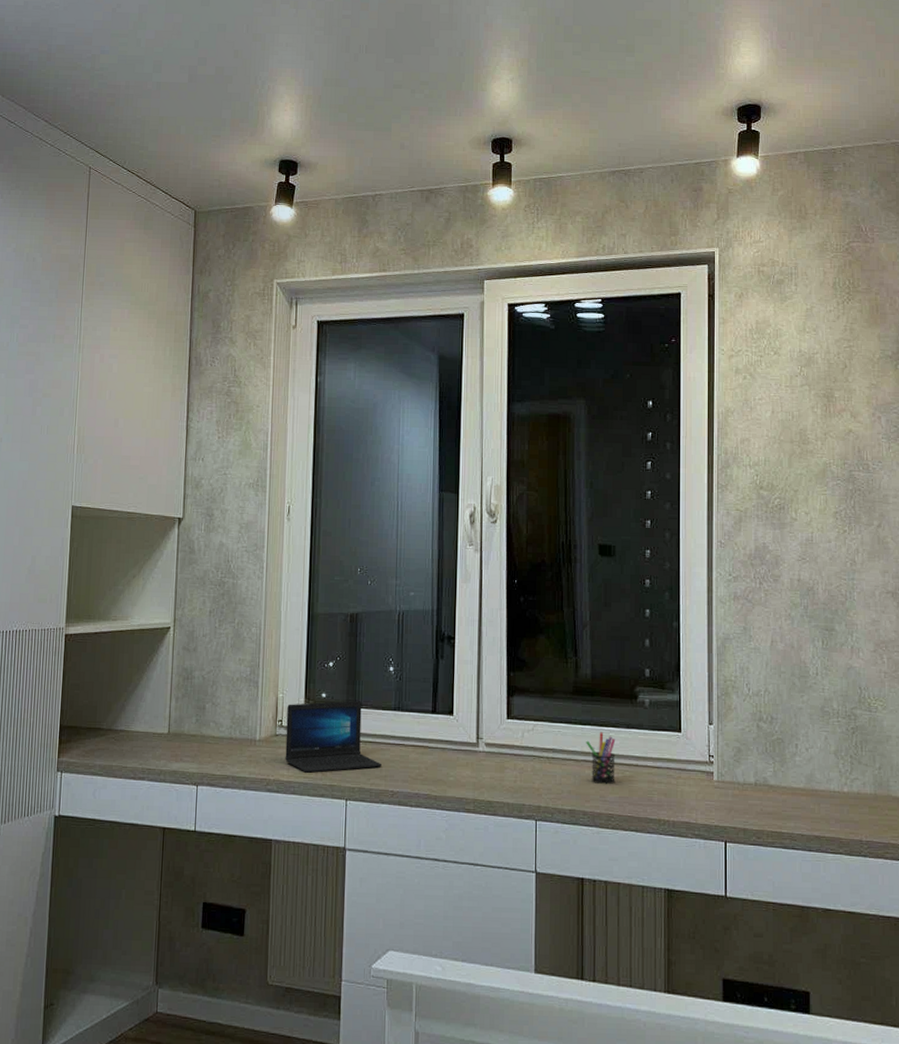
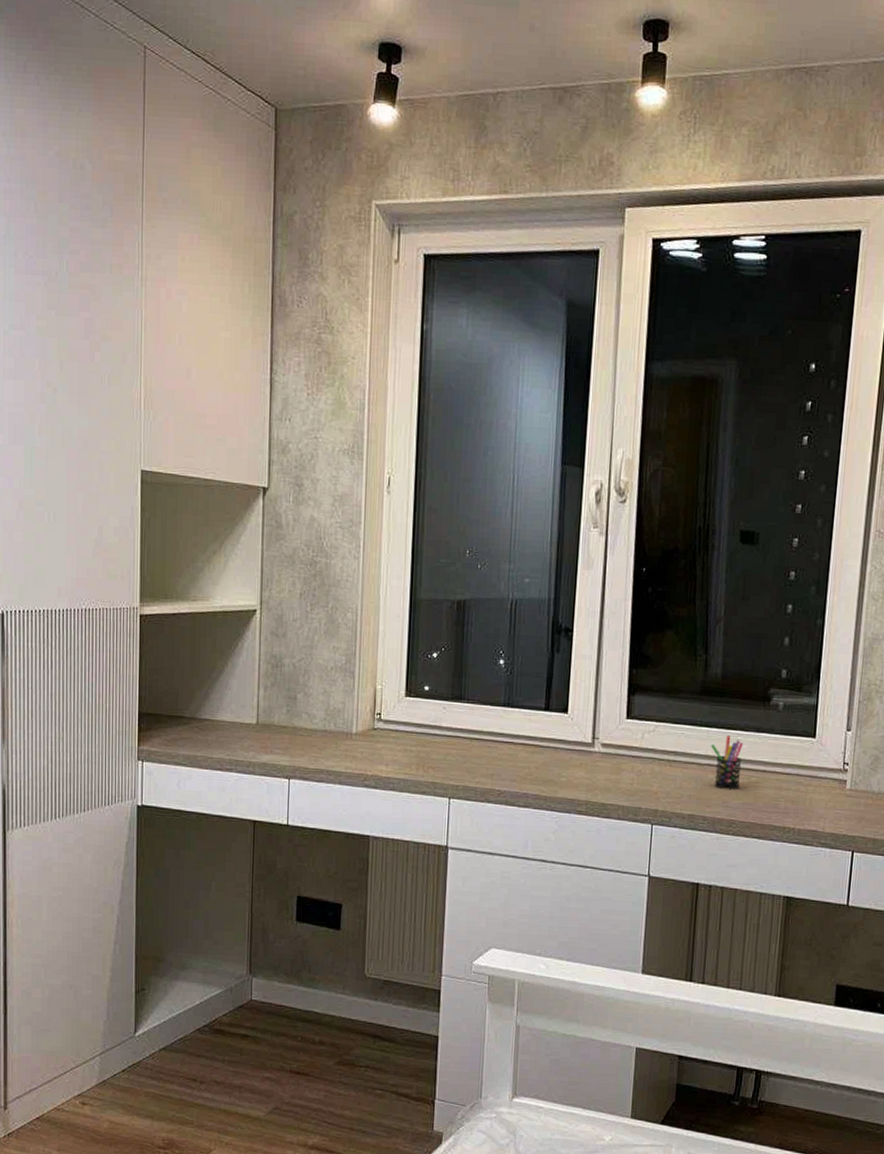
laptop: present [285,701,381,773] -> none [384,695,488,769]

